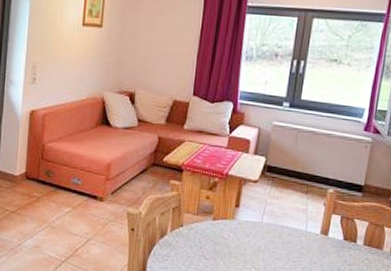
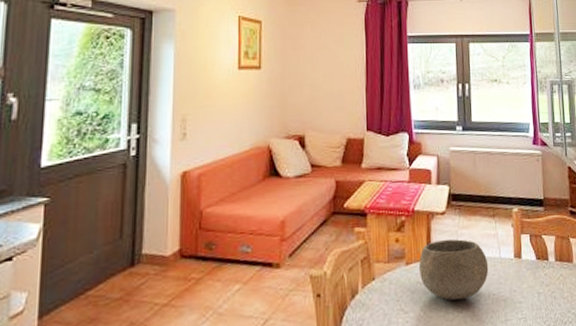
bowl: none [224,204,293,259] -> present [419,239,489,300]

